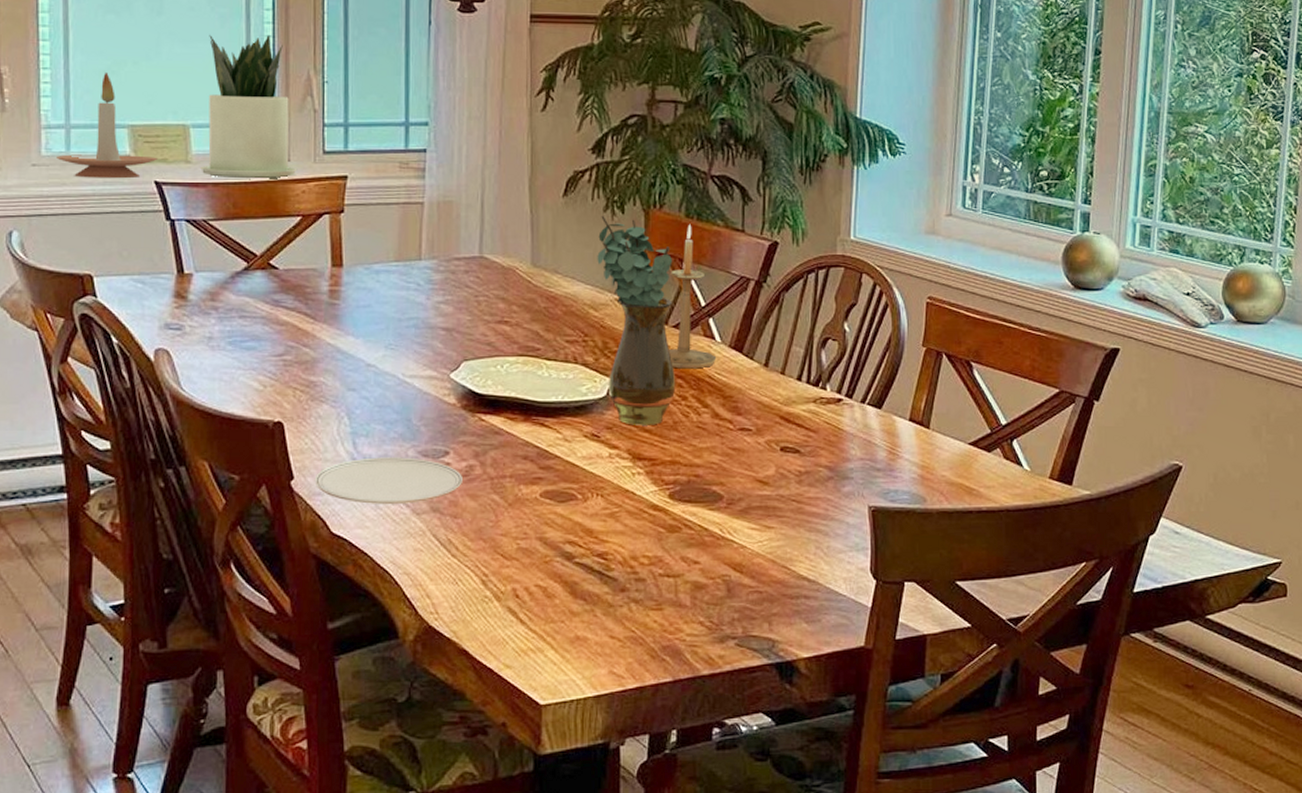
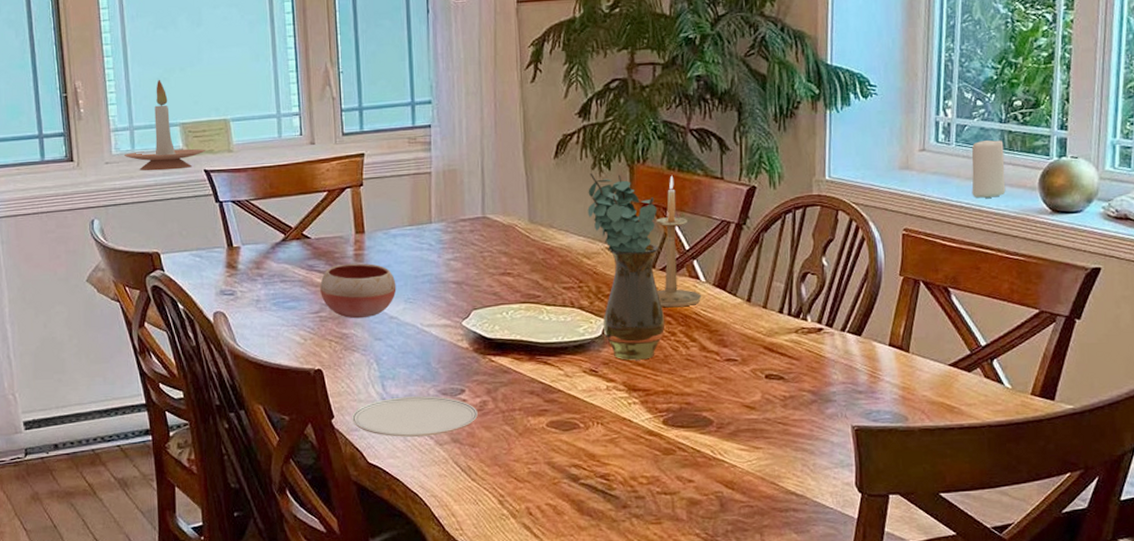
planter: present [200,34,298,179] -> none [241,35,322,163]
bowl: none [286,300,376,365] -> present [320,263,397,319]
candle: none [996,209,1030,269] -> present [971,139,1006,198]

